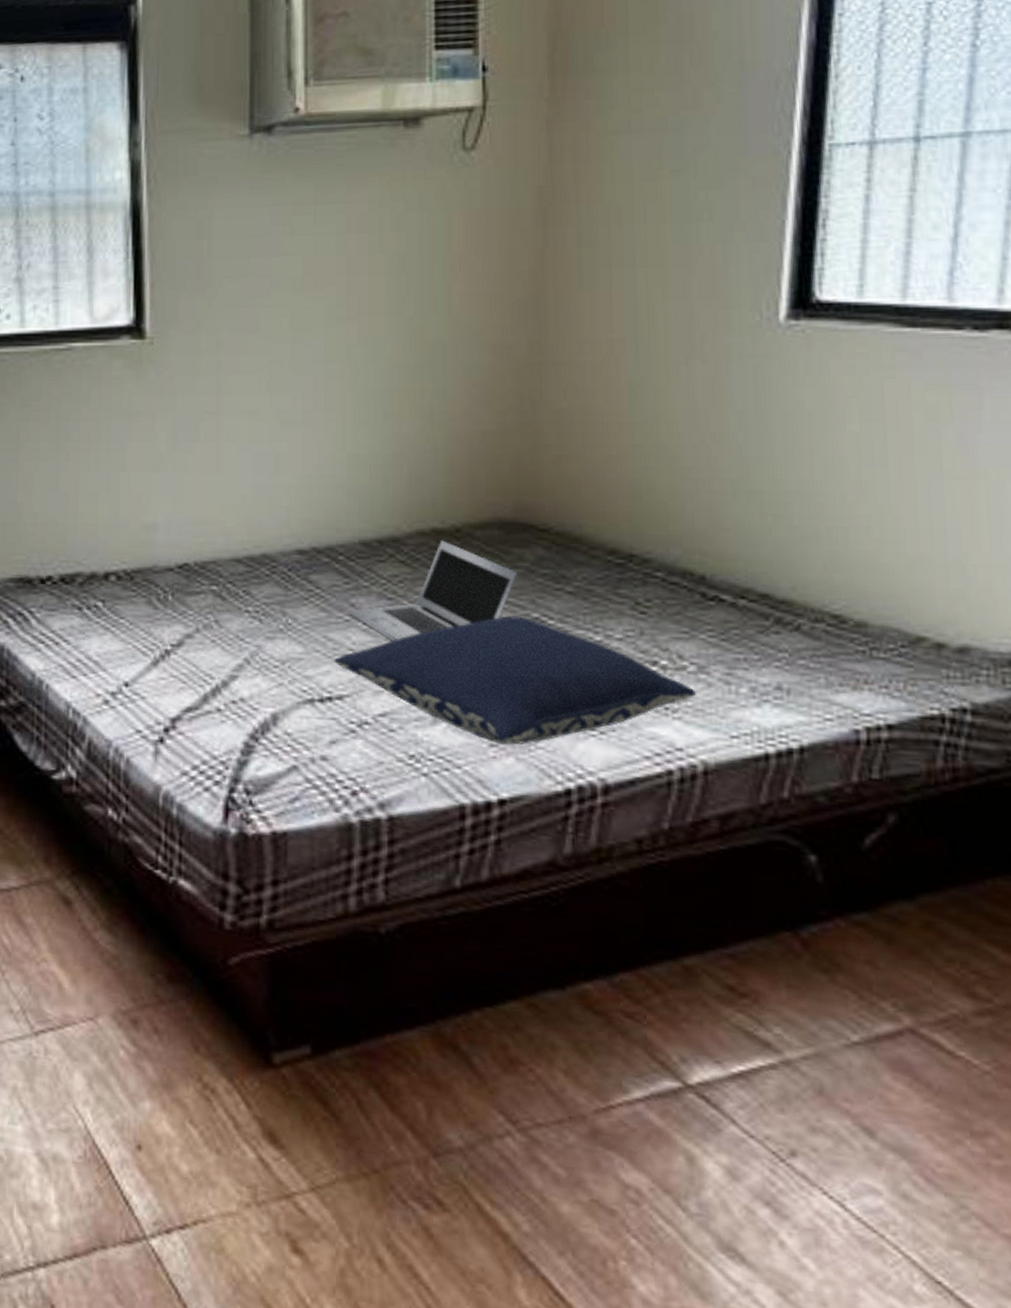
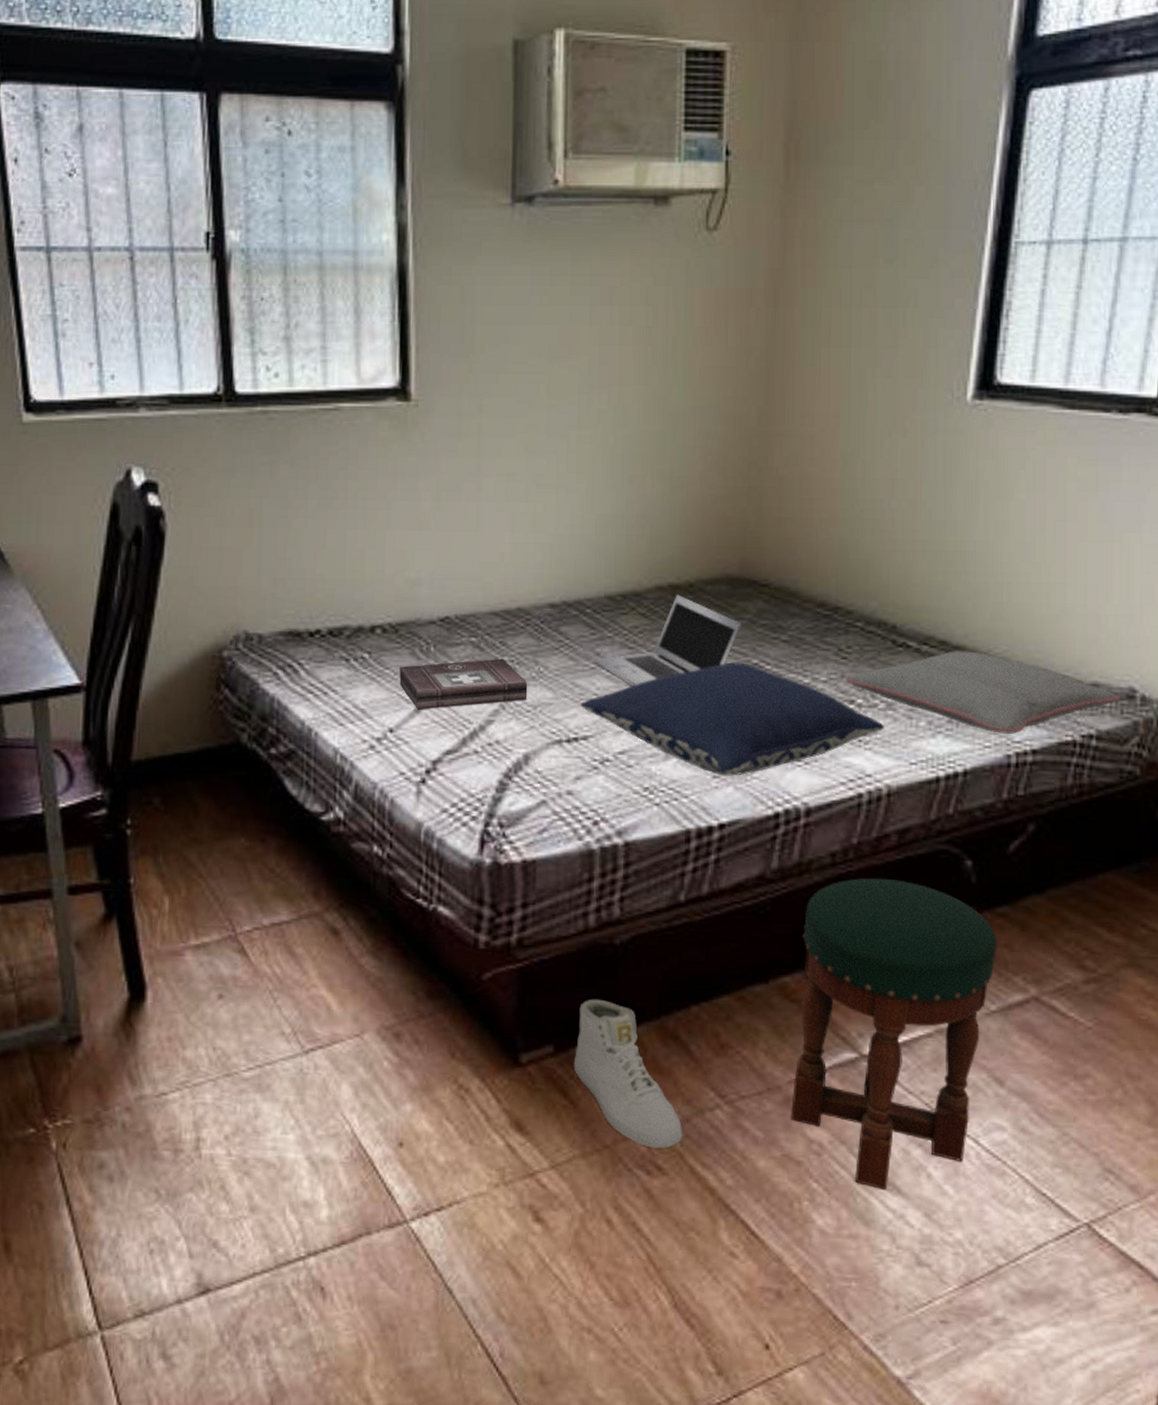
first aid kit: none [135,608,275,663] -> present [399,658,528,710]
sneaker: none [334,994,466,1179] -> present [573,999,682,1148]
stool: none [599,870,855,1257] -> present [791,878,997,1191]
pillow: none [646,606,1001,705] -> present [846,651,1121,734]

